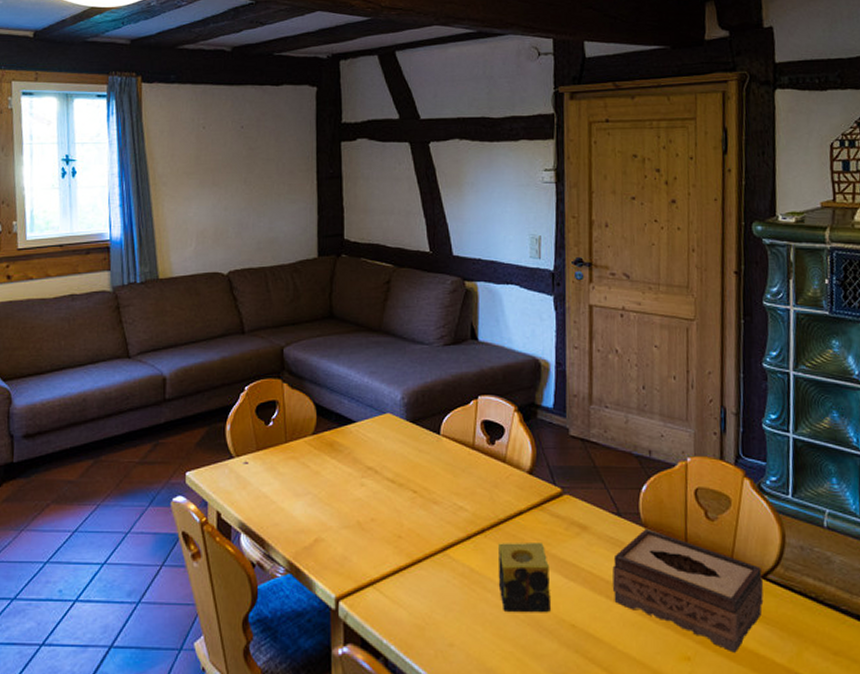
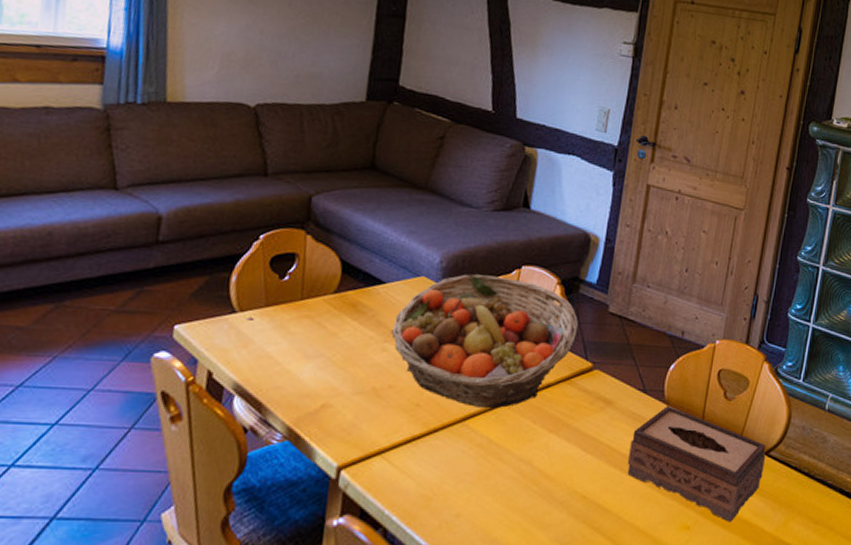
fruit basket: none [367,408,542,538] -> present [392,274,579,409]
candle: present [498,543,551,613] -> none [515,415,569,485]

